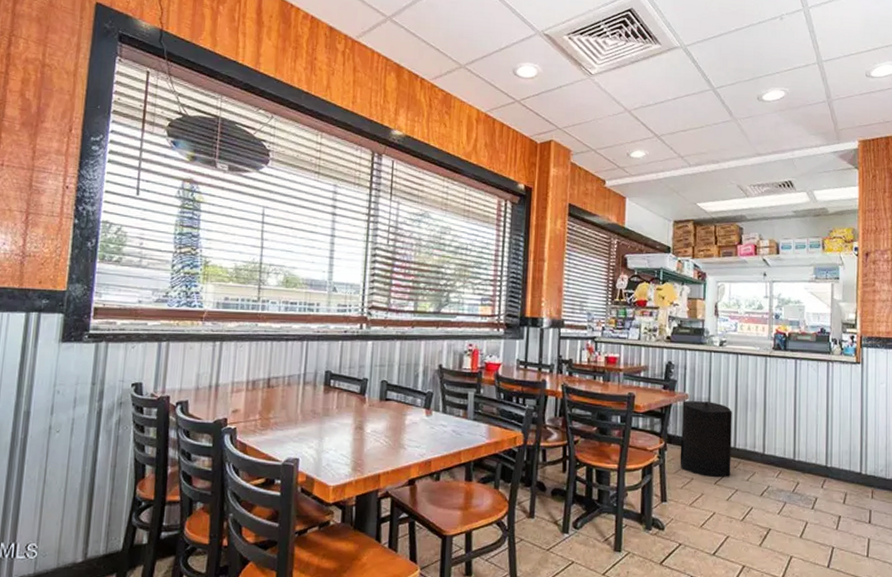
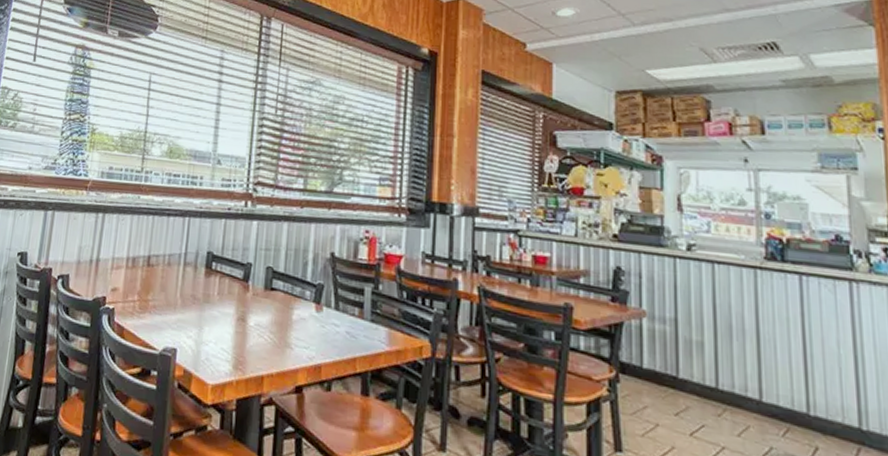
trash can: present [680,400,732,478] -> none [638,319,713,429]

